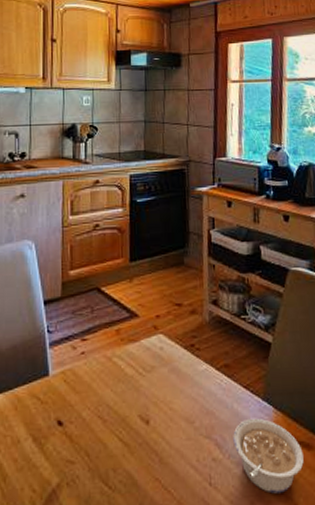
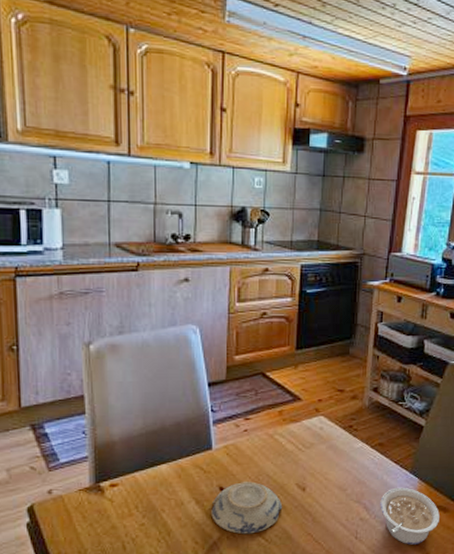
decorative bowl: none [49,413,126,480] -> present [211,481,283,535]

